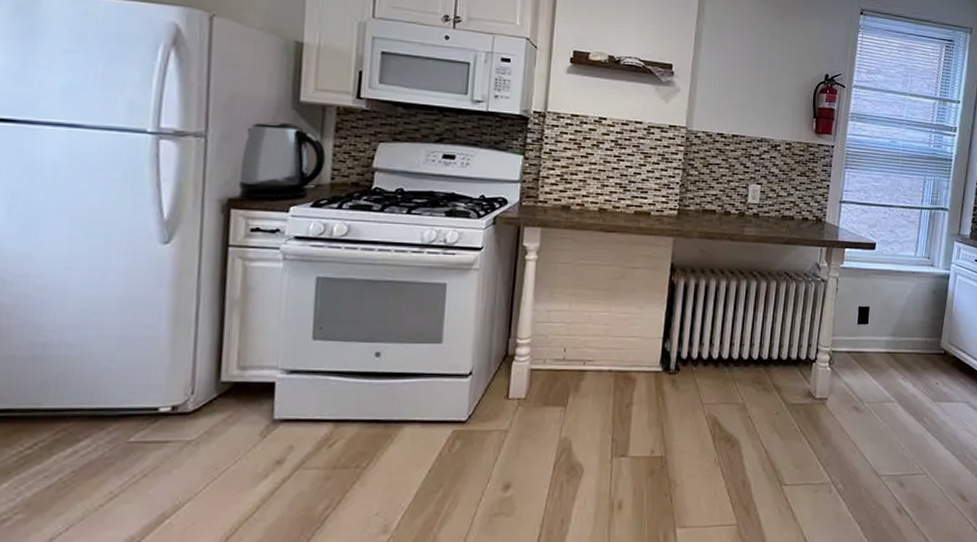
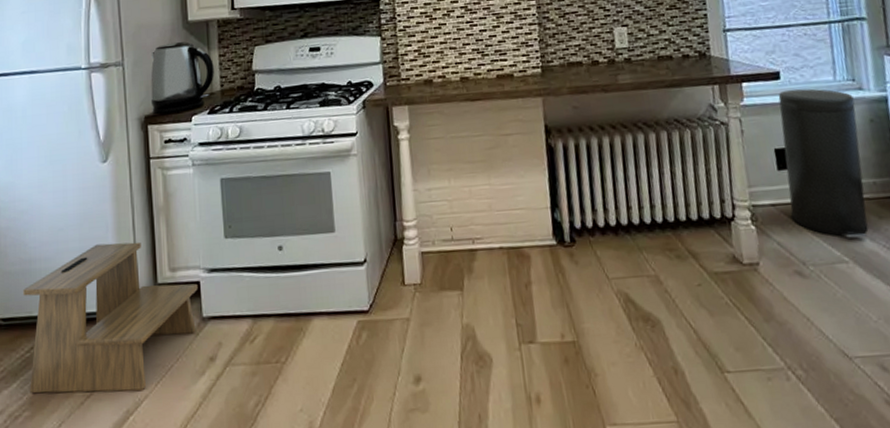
step stool: none [27,334,272,495] -> present [23,242,198,394]
pedal bin: none [860,260,926,384] -> present [778,88,869,238]

